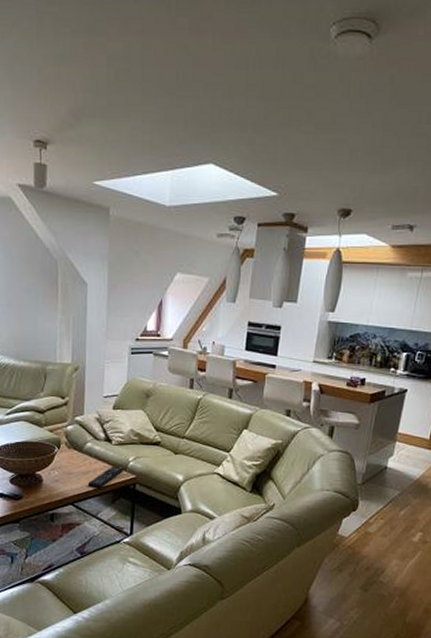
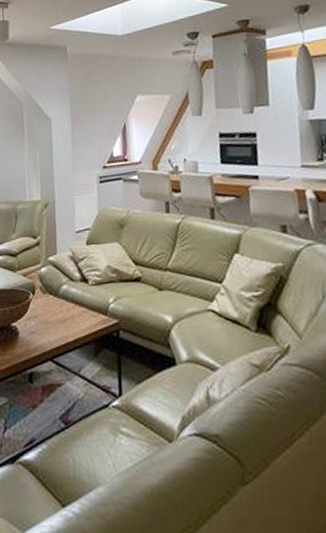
remote control: present [88,466,124,488] -> none [67,310,105,338]

